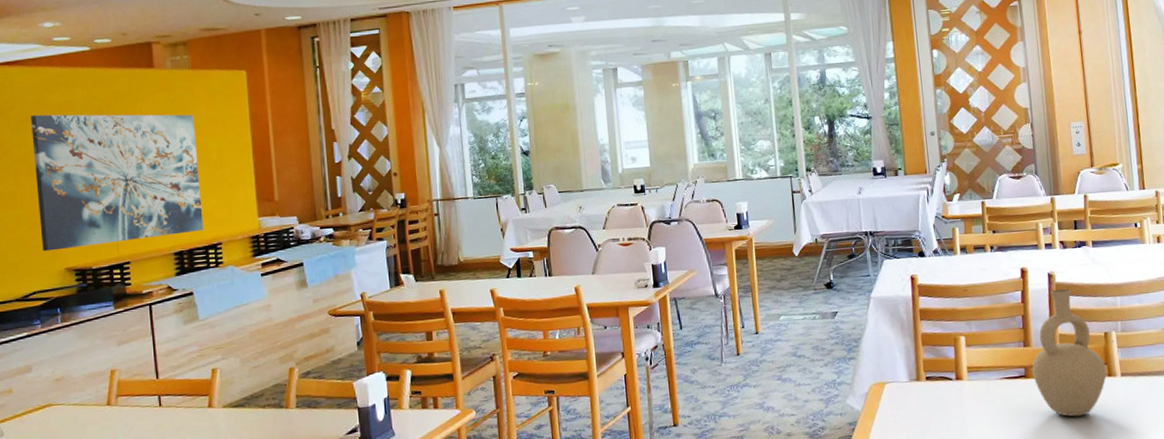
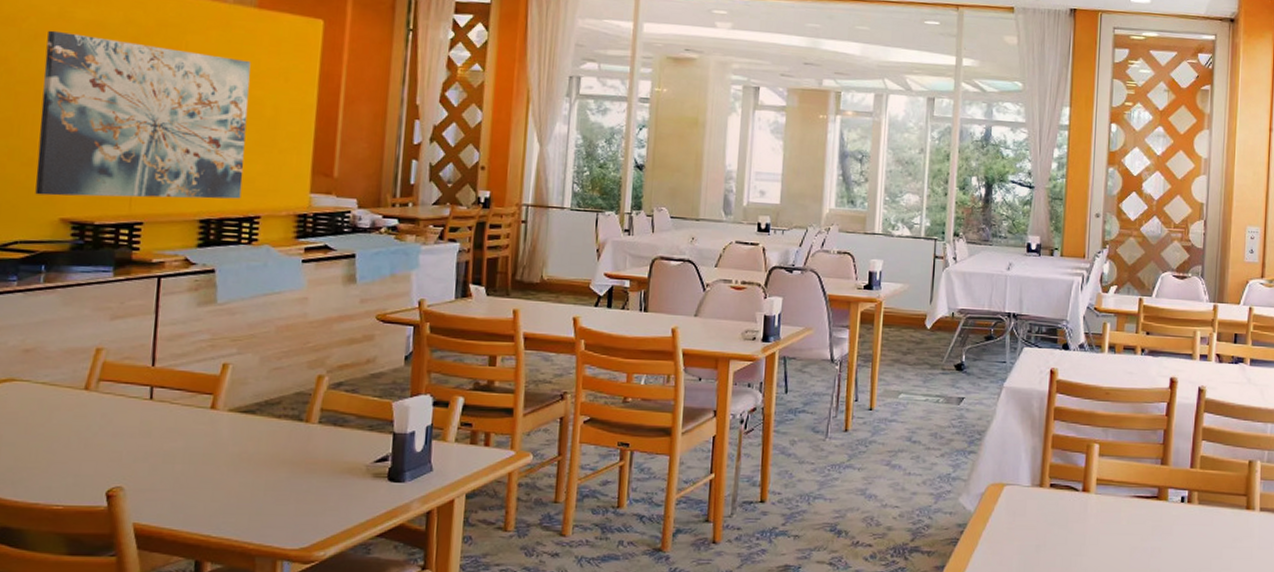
vase: present [1032,288,1107,417] -> none [1166,405,1245,550]

